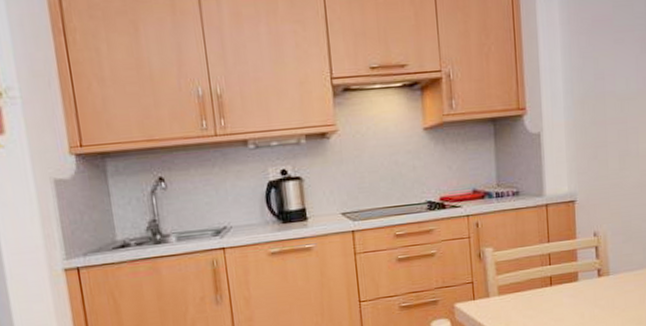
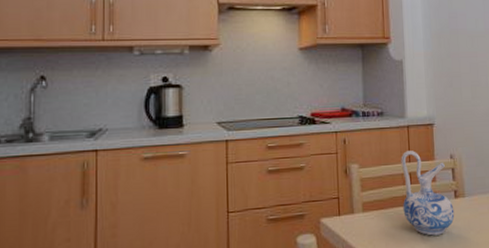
ceramic pitcher: none [539,230,598,316] -> present [401,150,455,236]

